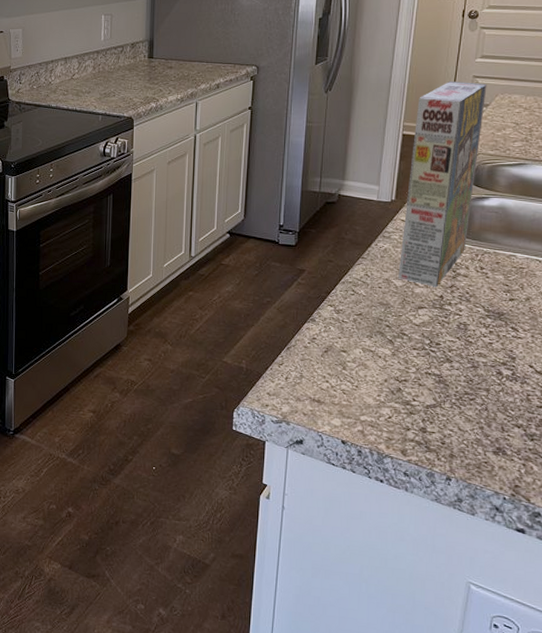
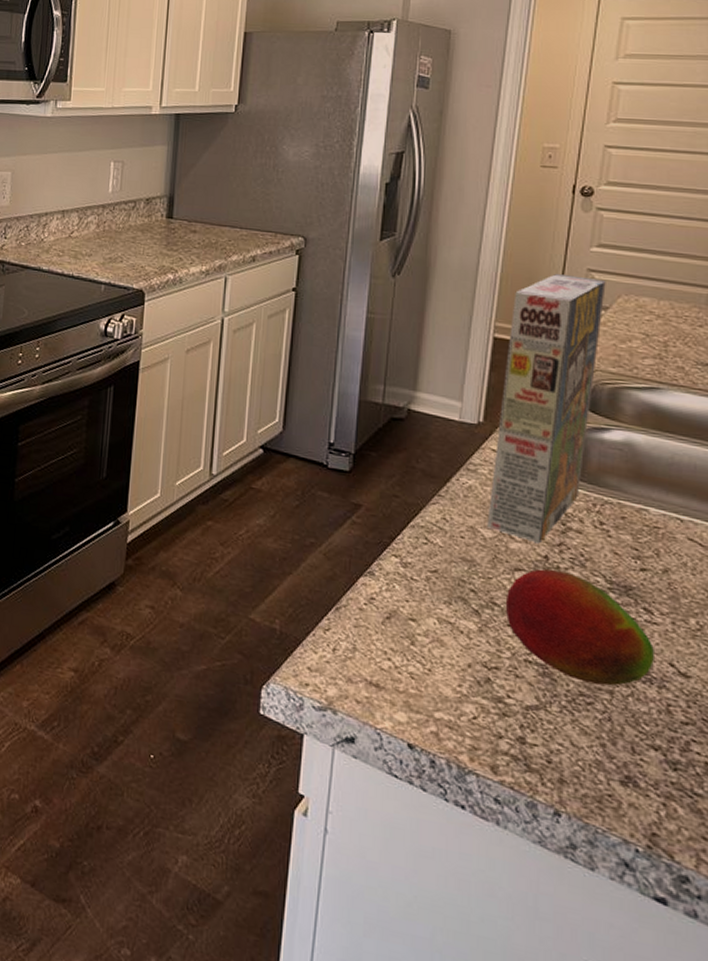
fruit: none [411,305,519,386] -> present [505,569,654,686]

